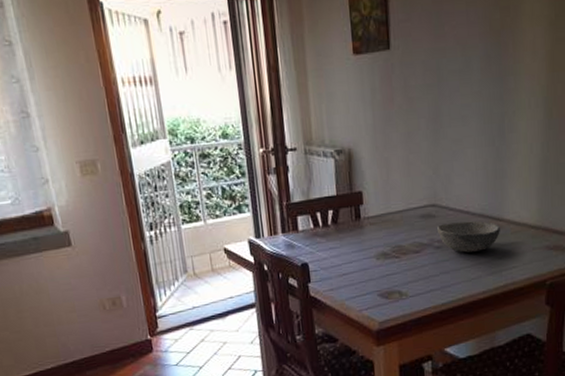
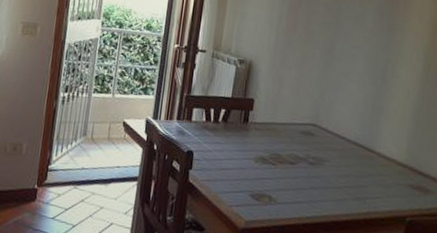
bowl: present [437,221,500,253] -> none [314,143,371,176]

